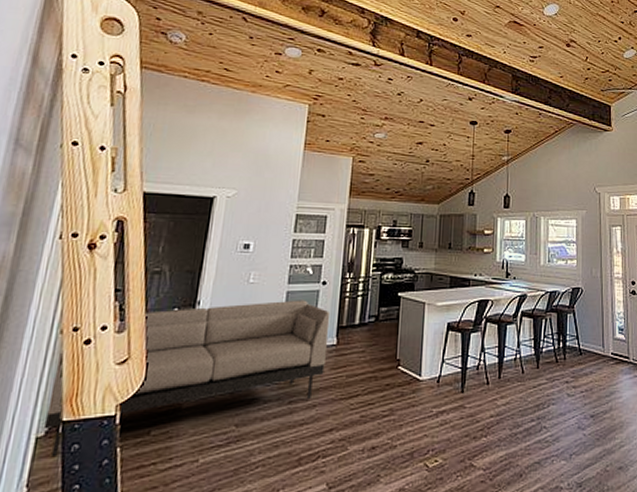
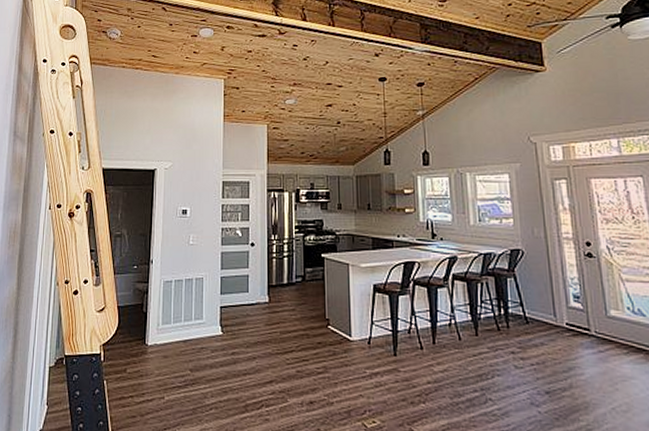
sofa: present [43,300,331,458] -> none [53,260,261,384]

